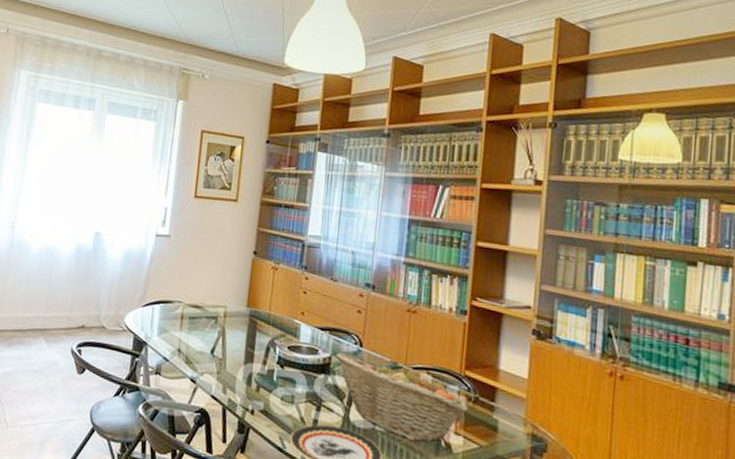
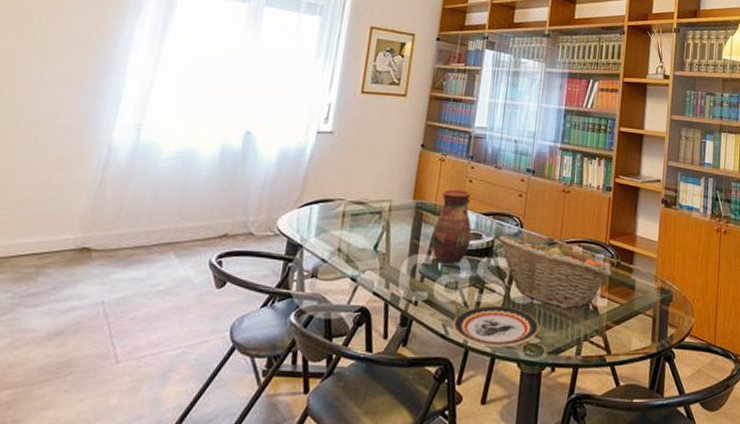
vase: none [266,299,307,378] -> present [431,189,472,264]

